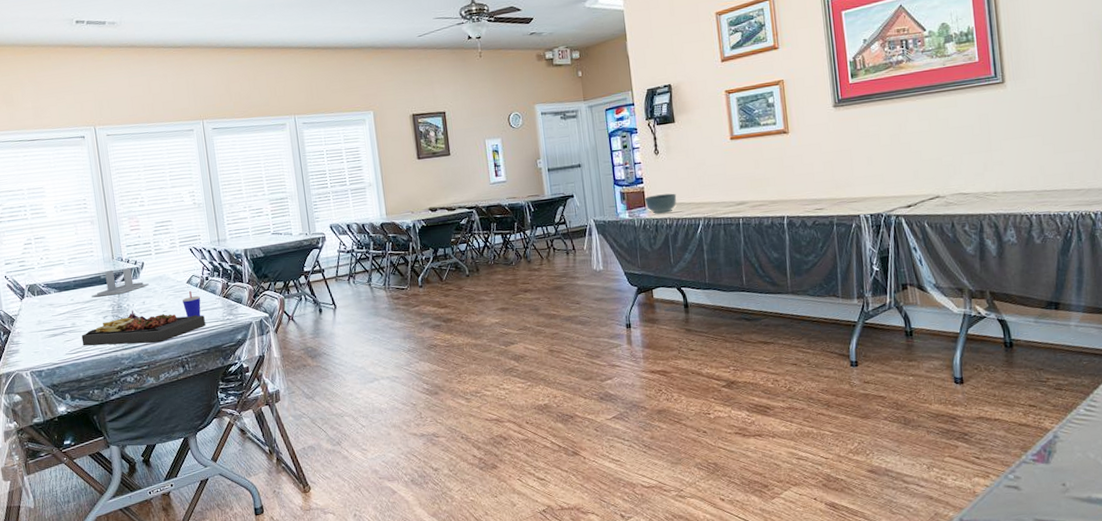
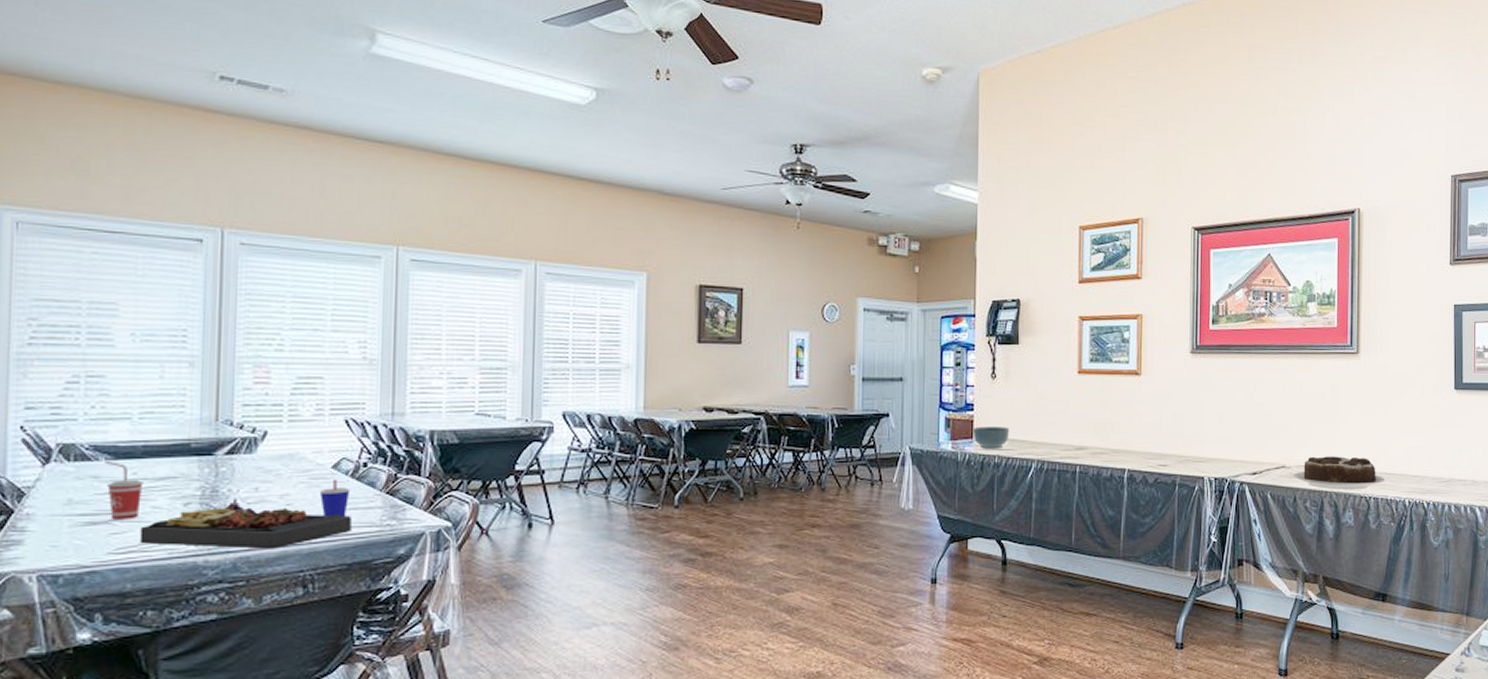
beverage cup: none [54,293,79,332] -> present [104,460,144,520]
napkin holder: present [91,268,149,298] -> none [168,436,270,473]
chocolate cake: none [948,179,1045,213] -> present [1293,456,1384,490]

